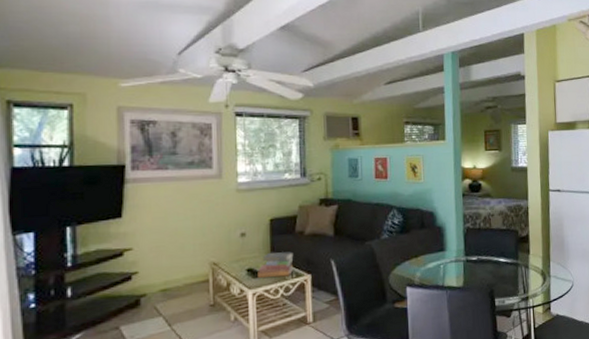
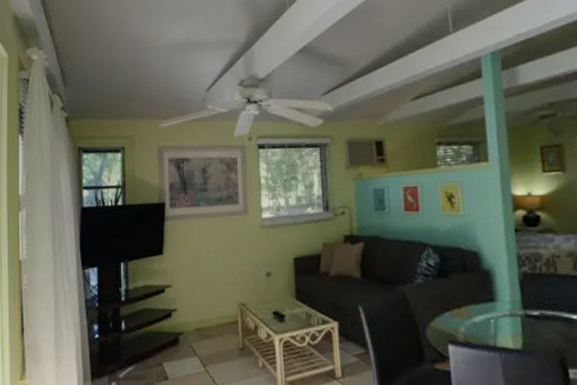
books: present [258,251,294,278] -> none [283,294,319,323]

